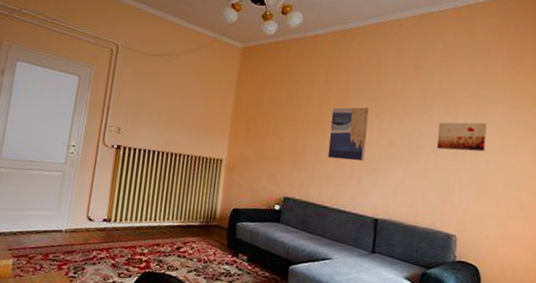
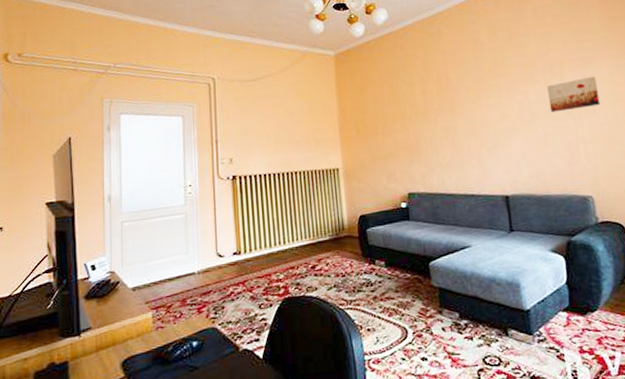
wall art: present [327,107,369,162] -> none [436,86,480,144]

